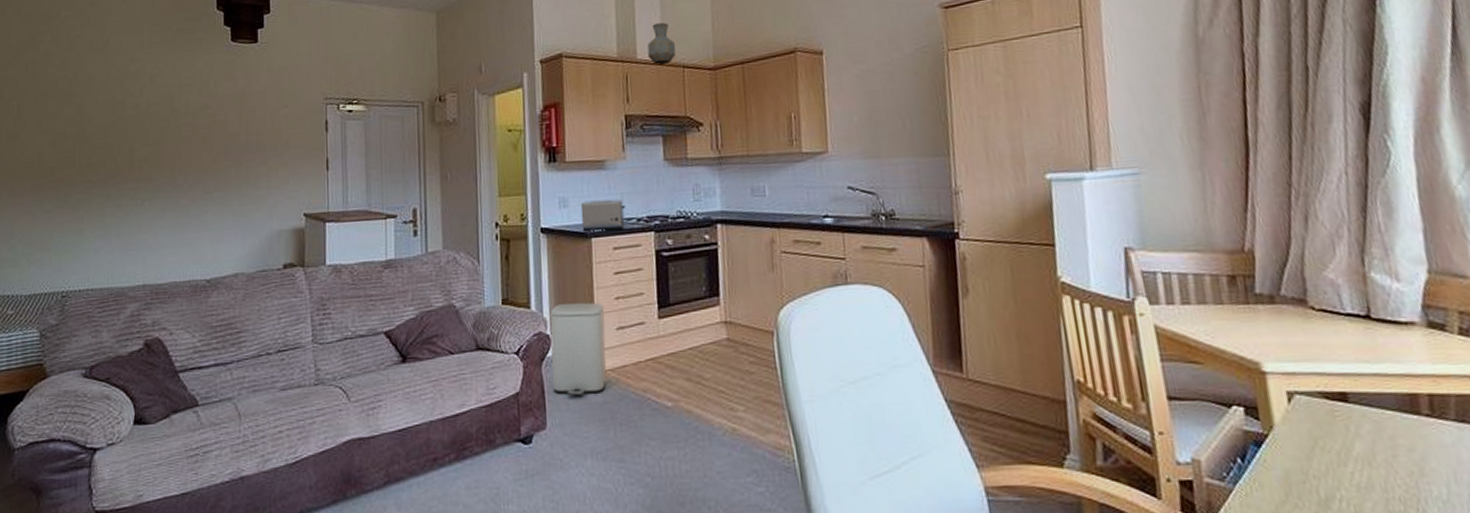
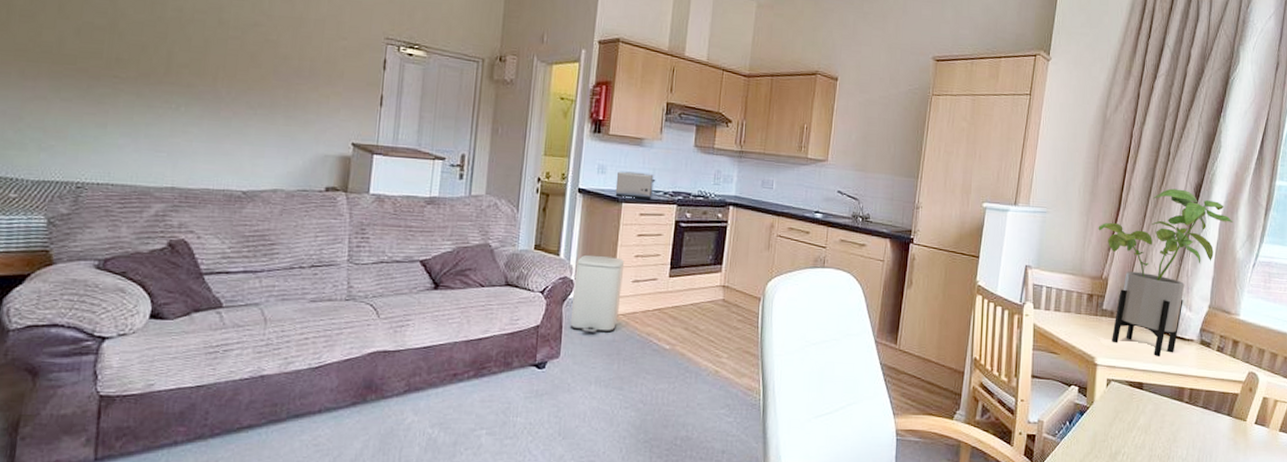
vase: present [647,22,676,65] -> none [695,28,720,65]
house plant: none [1221,113,1436,354] -> present [1098,188,1233,358]

